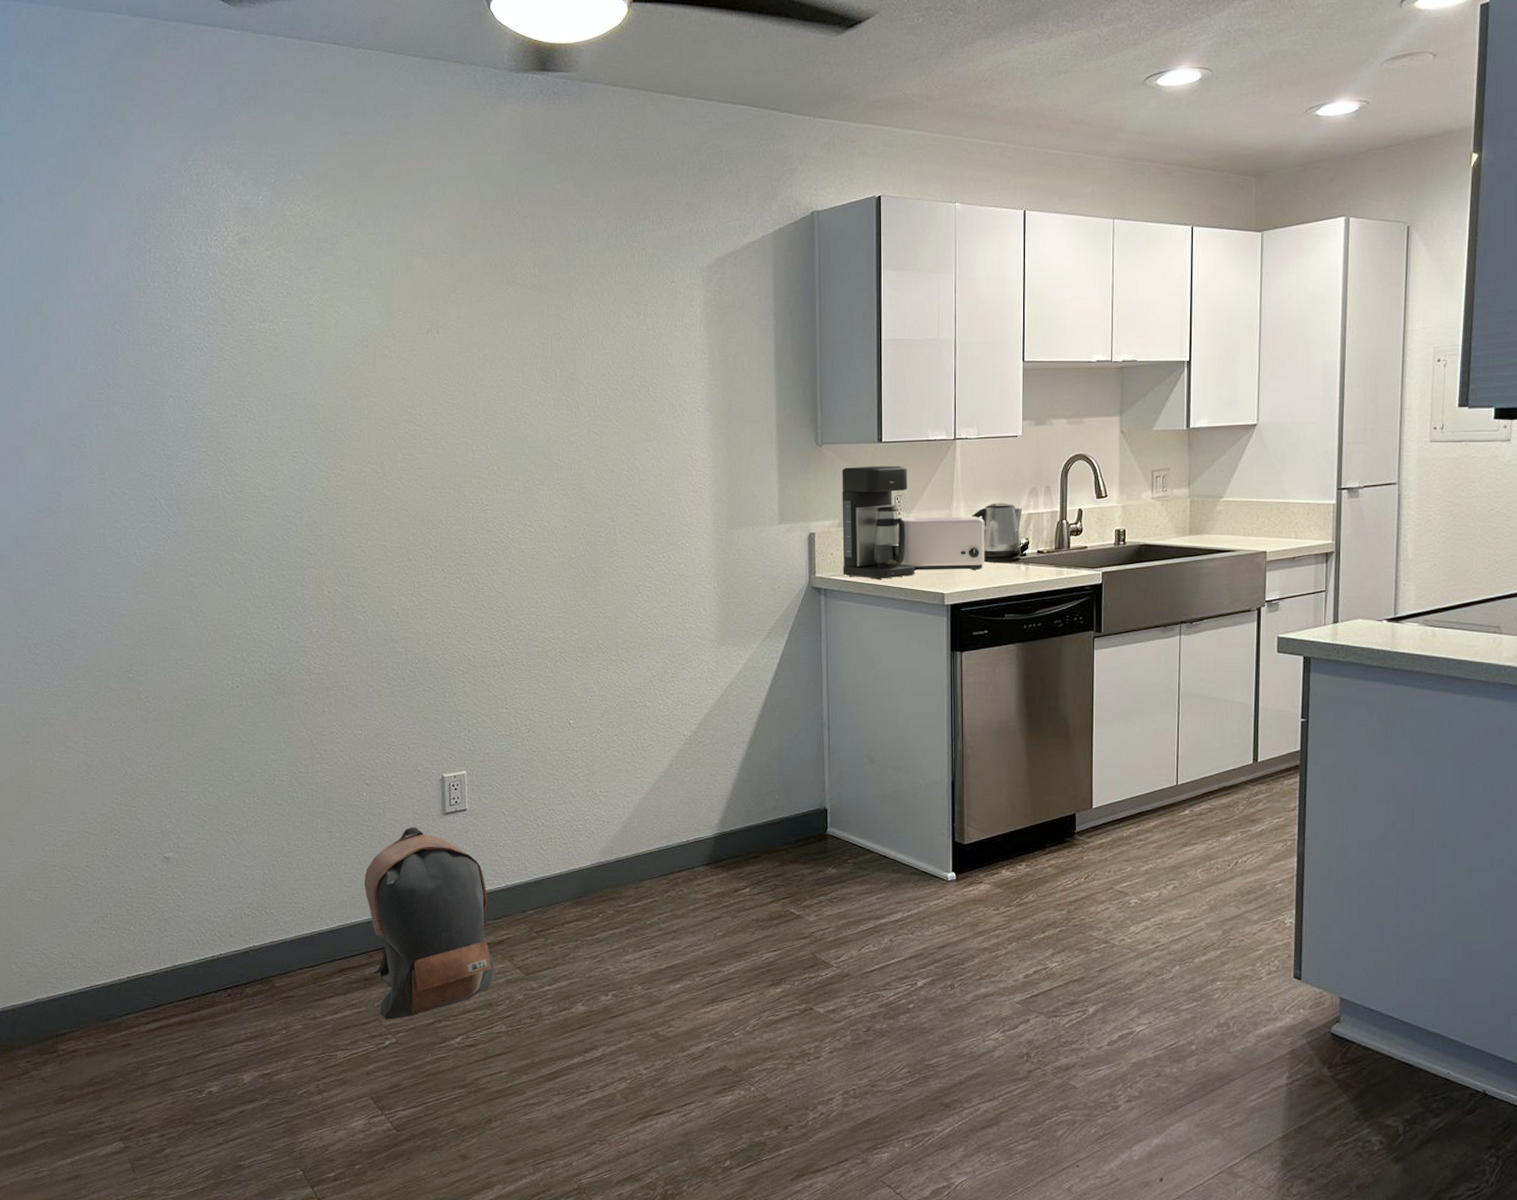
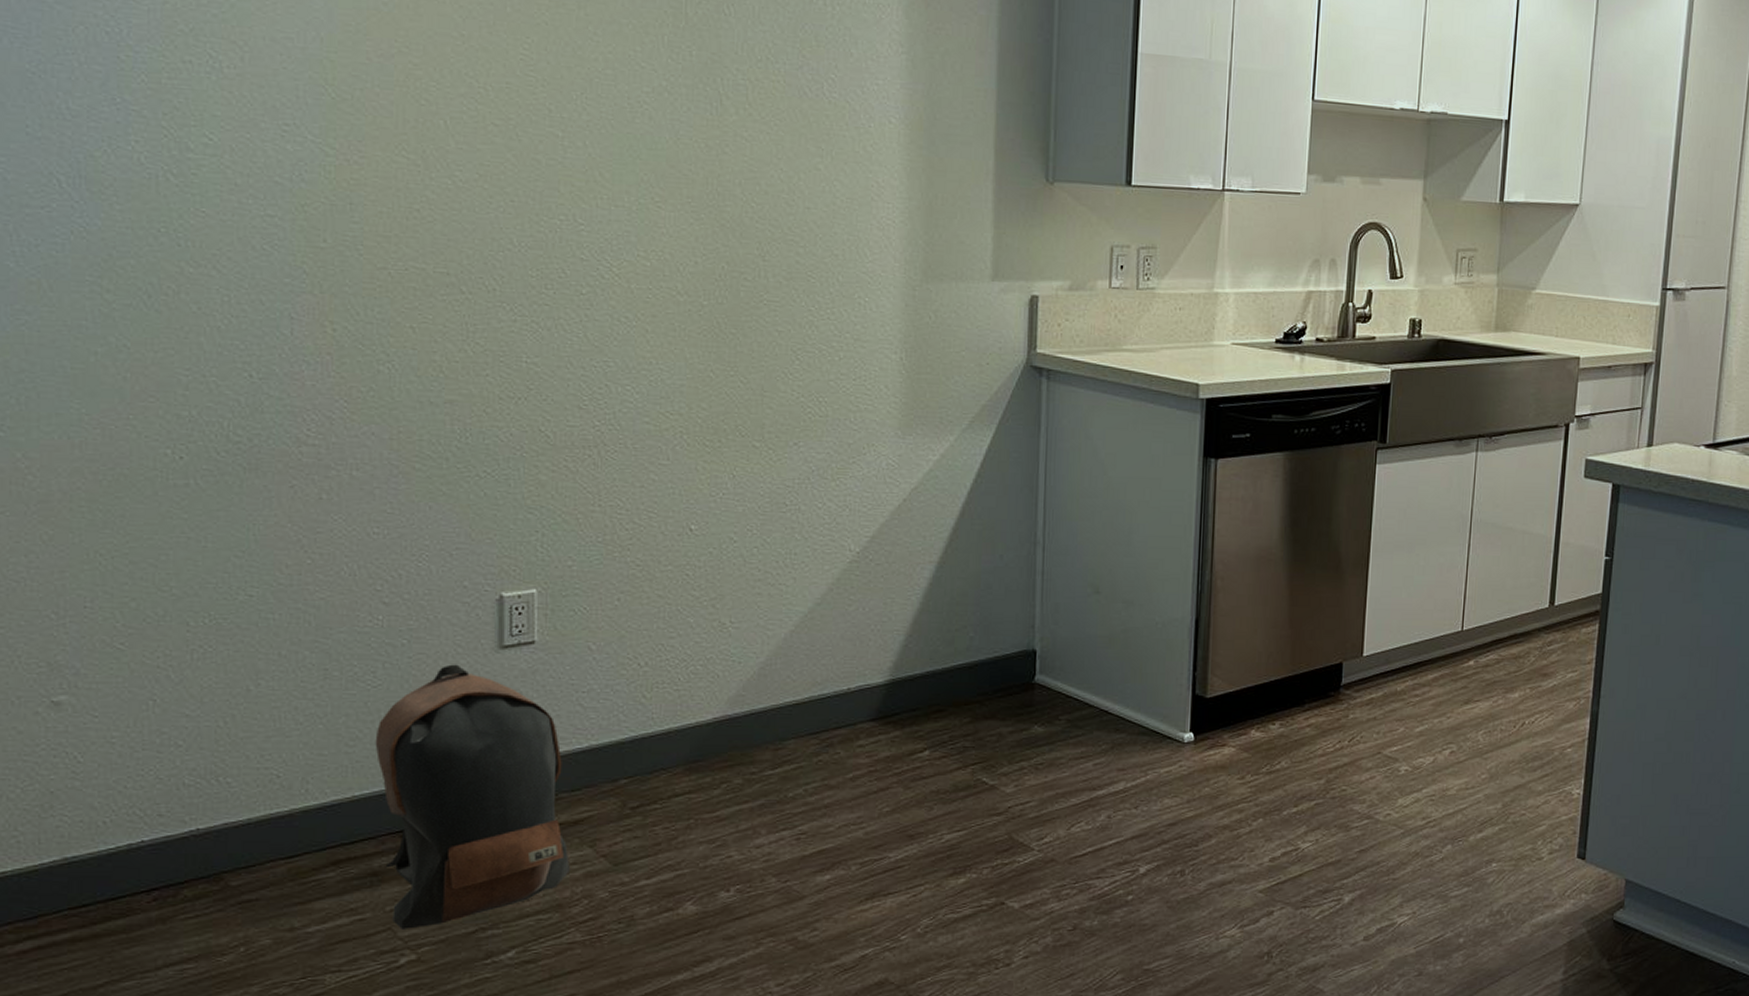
coffee maker: present [841,465,915,579] -> none [1072,214,1165,362]
toaster: present [898,516,987,571] -> none [1146,285,1257,357]
kettle: present [971,503,1023,564] -> none [1238,274,1302,351]

